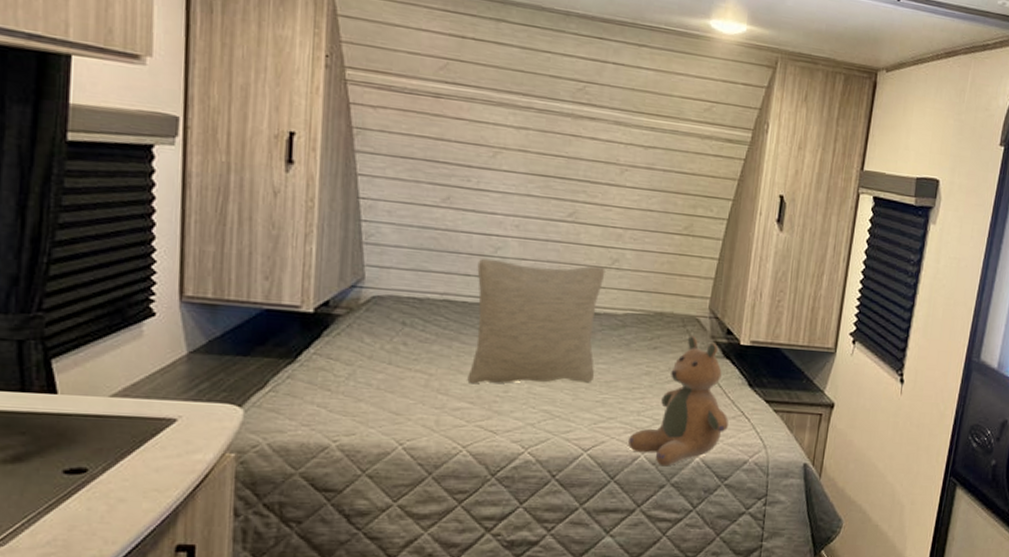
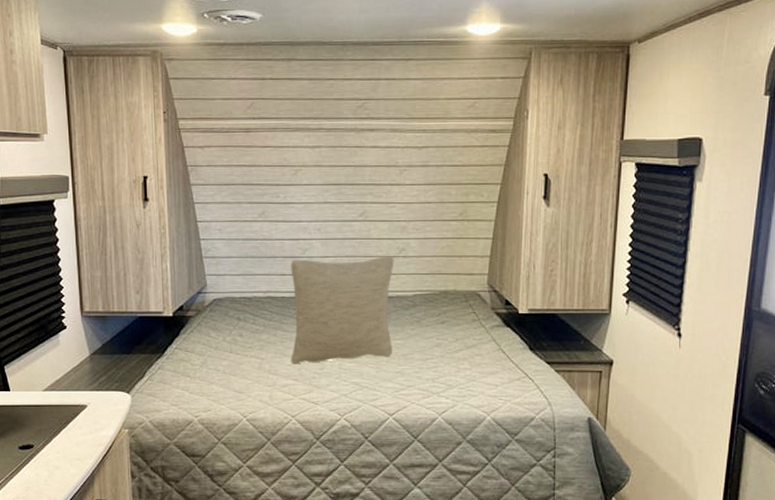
teddy bear: present [628,335,729,467] -> none [427,308,514,426]

